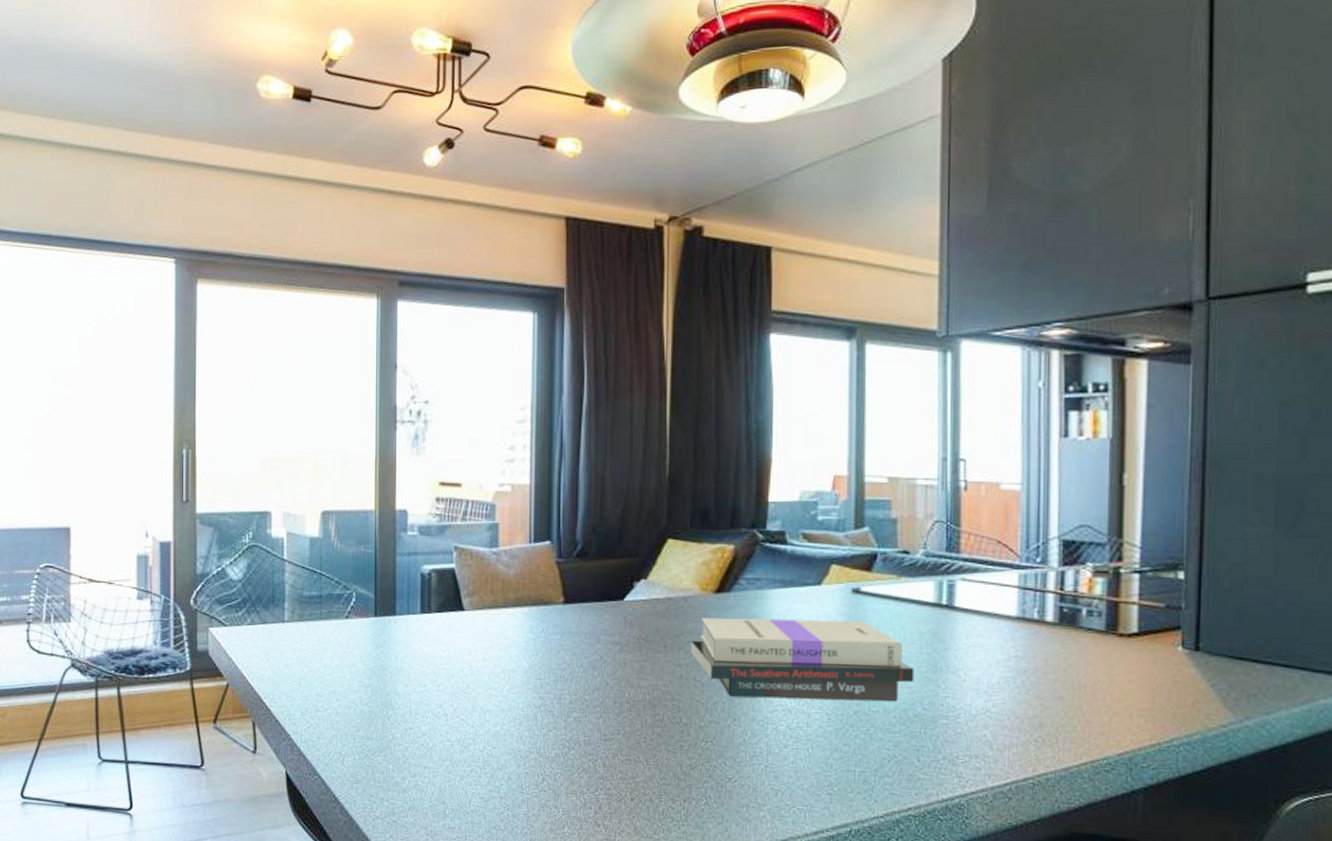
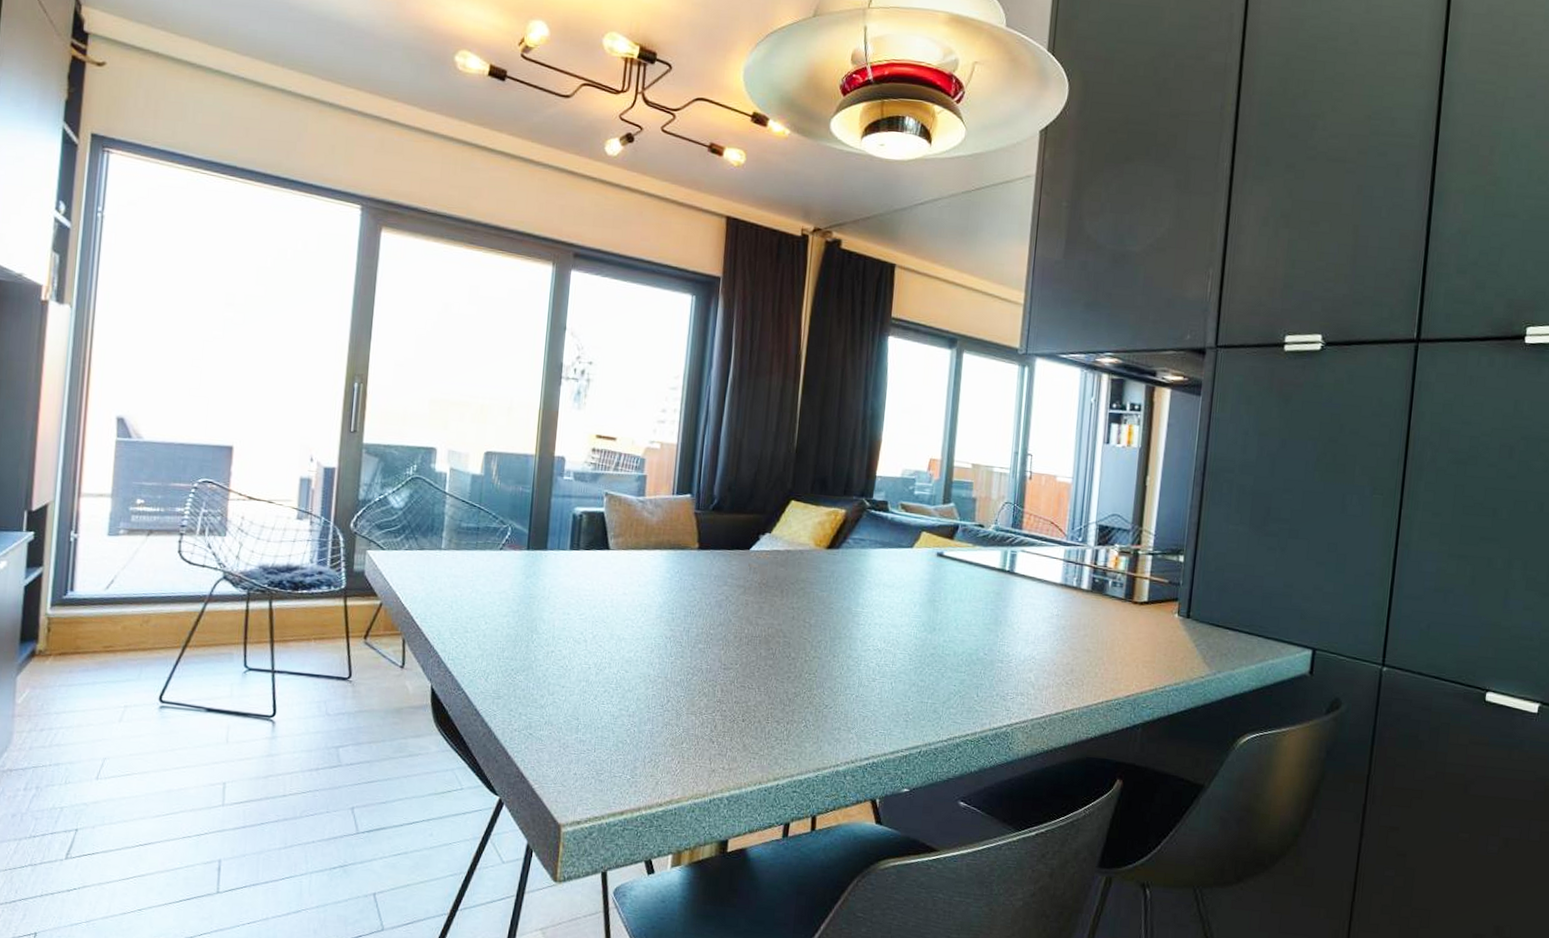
books: present [690,617,915,702] -> none [802,568,980,647]

